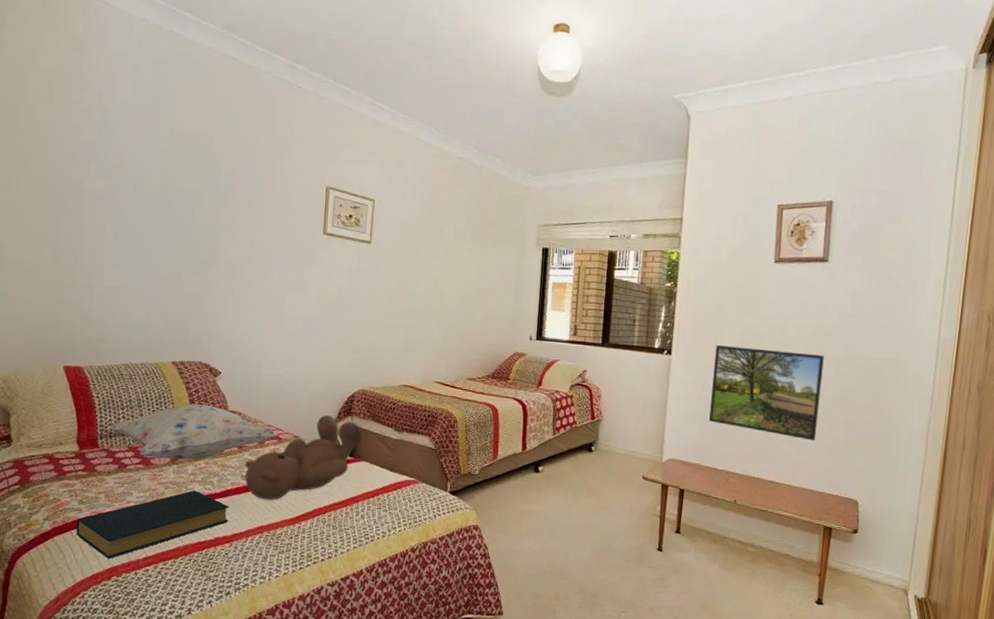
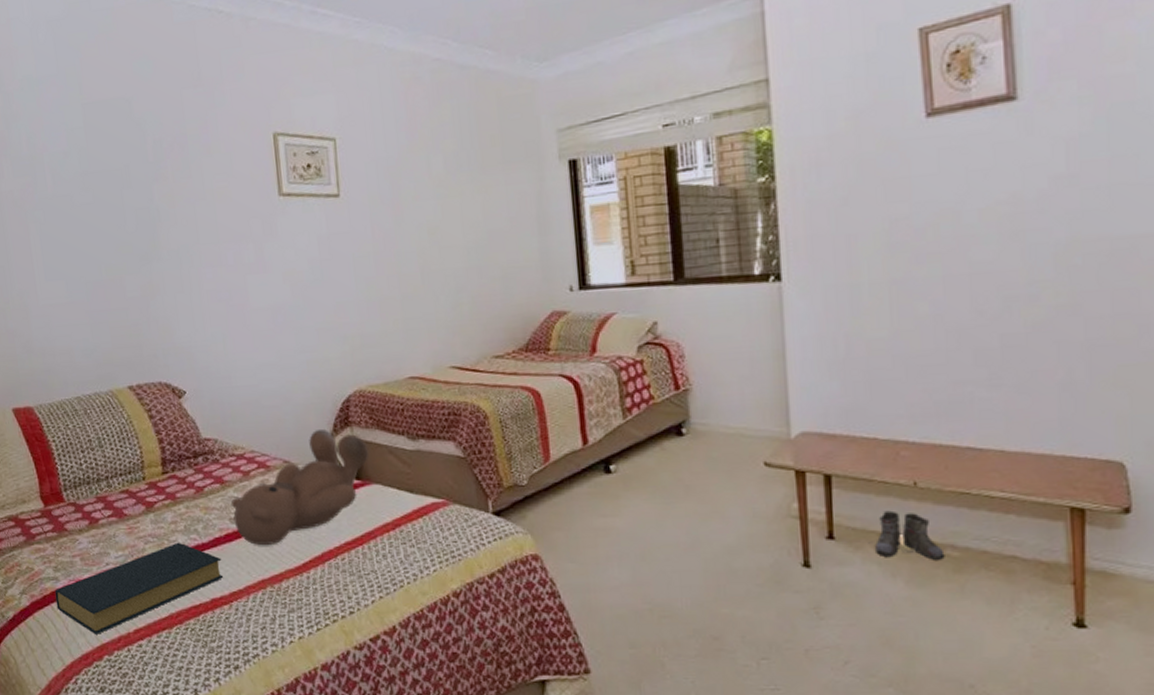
decorative pillow: present [107,403,279,460] -> none [70,434,265,507]
boots: none [701,517,747,553] -> present [868,510,945,560]
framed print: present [709,345,824,441] -> none [850,245,1036,379]

